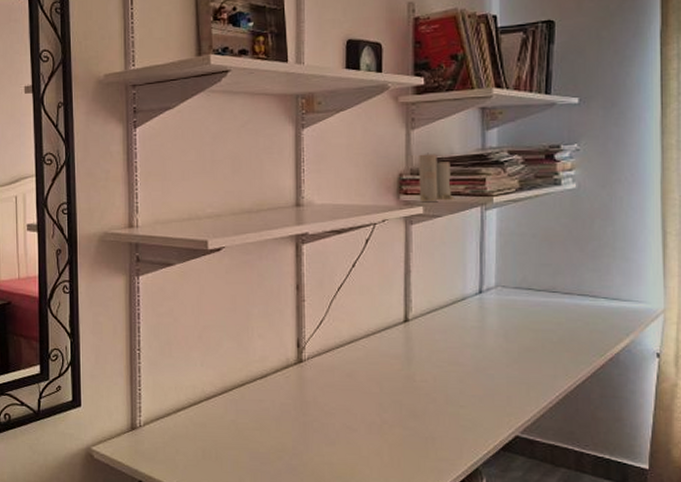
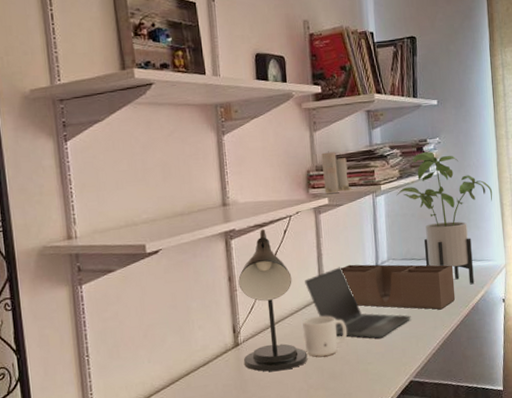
desk lamp: none [307,236,384,398] -> present [238,229,308,372]
mug: none [380,341,436,390] -> present [302,315,348,357]
laptop: none [387,288,522,378] -> present [305,267,411,338]
desk organizer: none [434,287,587,355] -> present [341,264,456,310]
house plant: none [513,161,652,330] -> present [396,152,493,285]

